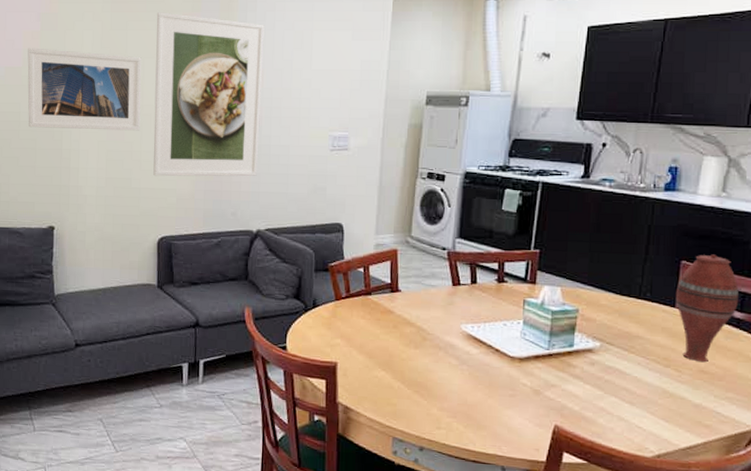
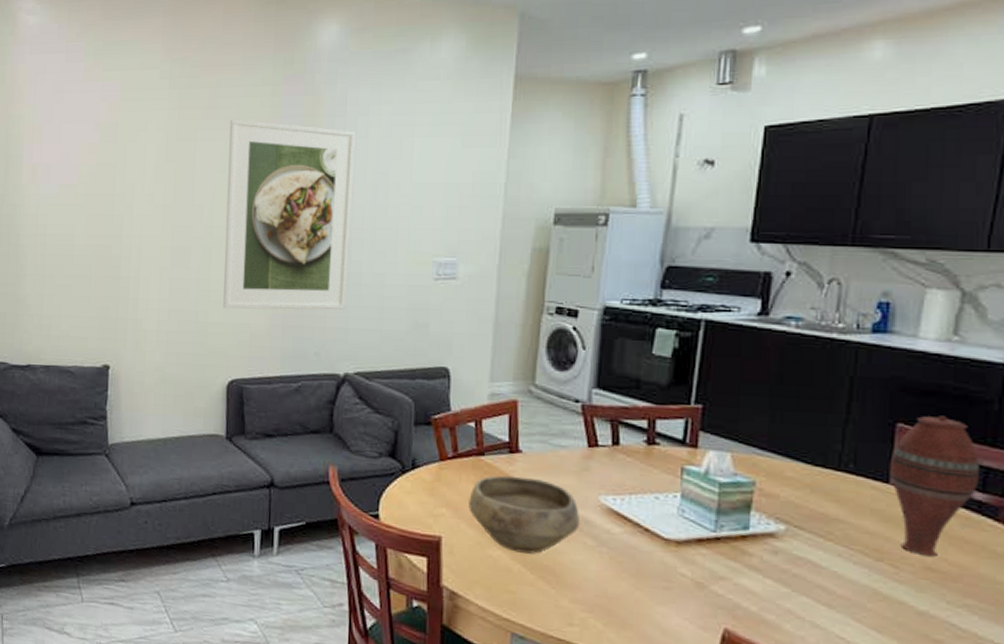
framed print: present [27,48,141,131] -> none [83,162,212,256]
bowl: none [359,310,446,373] -> present [468,475,579,554]

